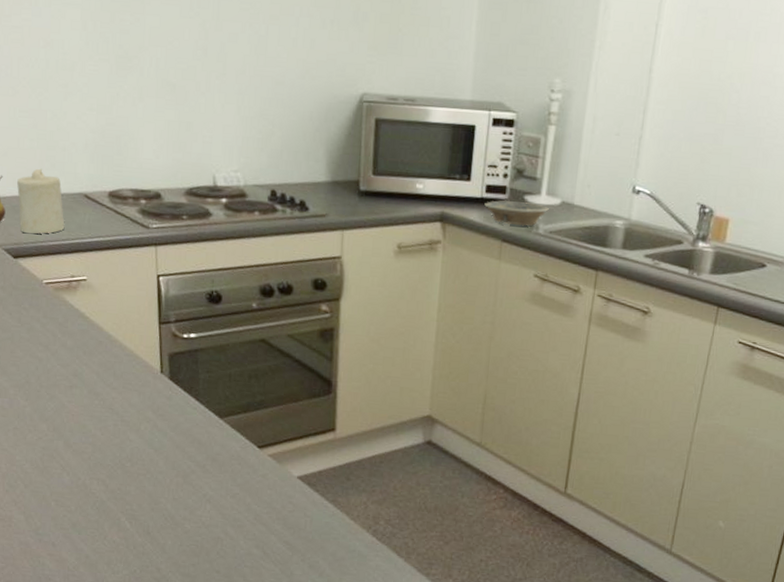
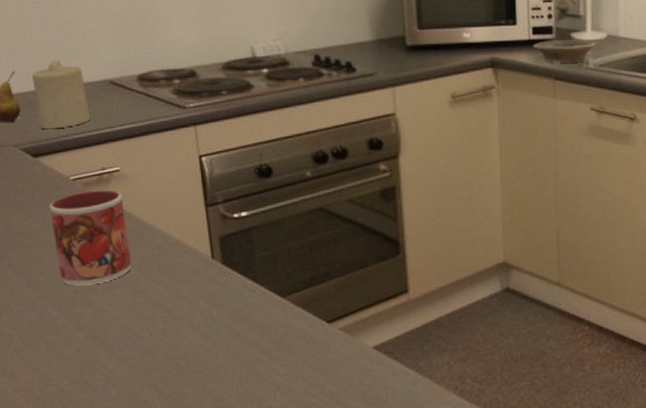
mug: none [24,295,91,382] -> present [49,189,131,286]

